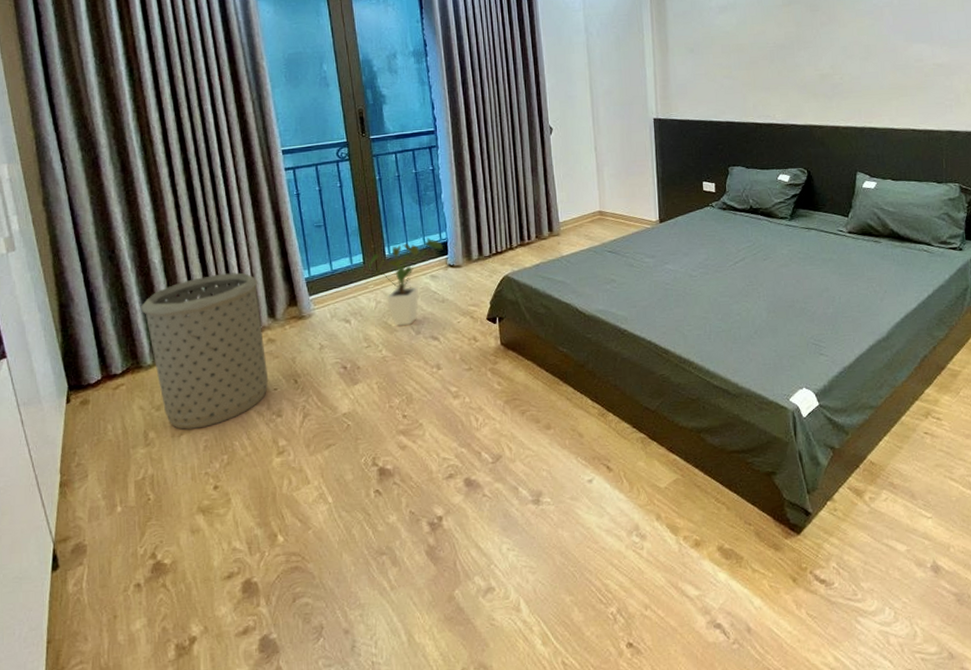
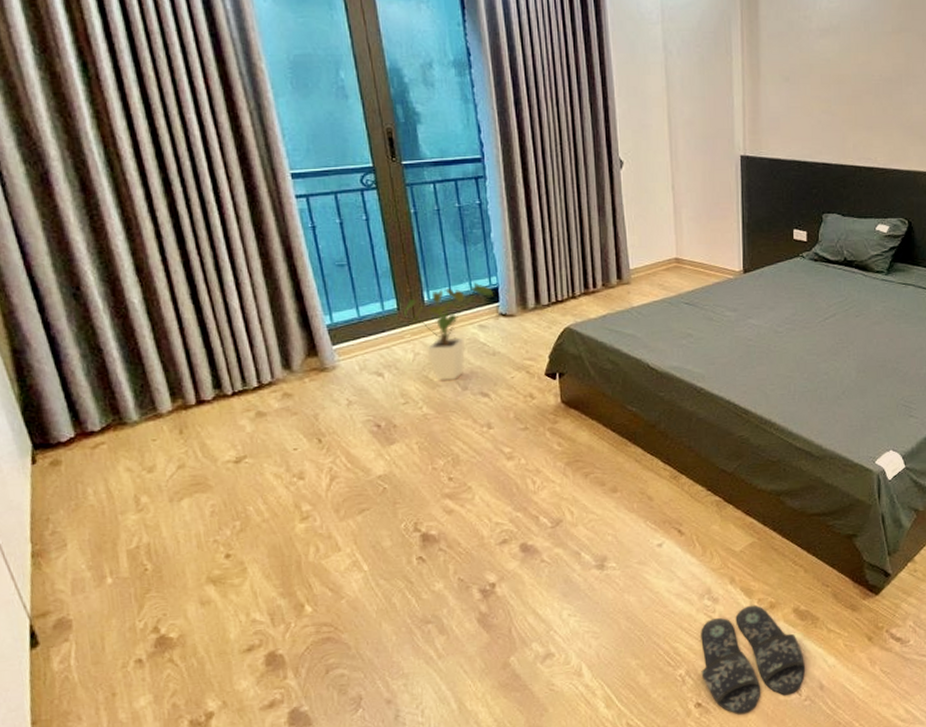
laundry basket: present [141,272,269,430] -> none [120,316,287,494]
slippers: none [630,542,732,657] -> present [701,605,805,715]

